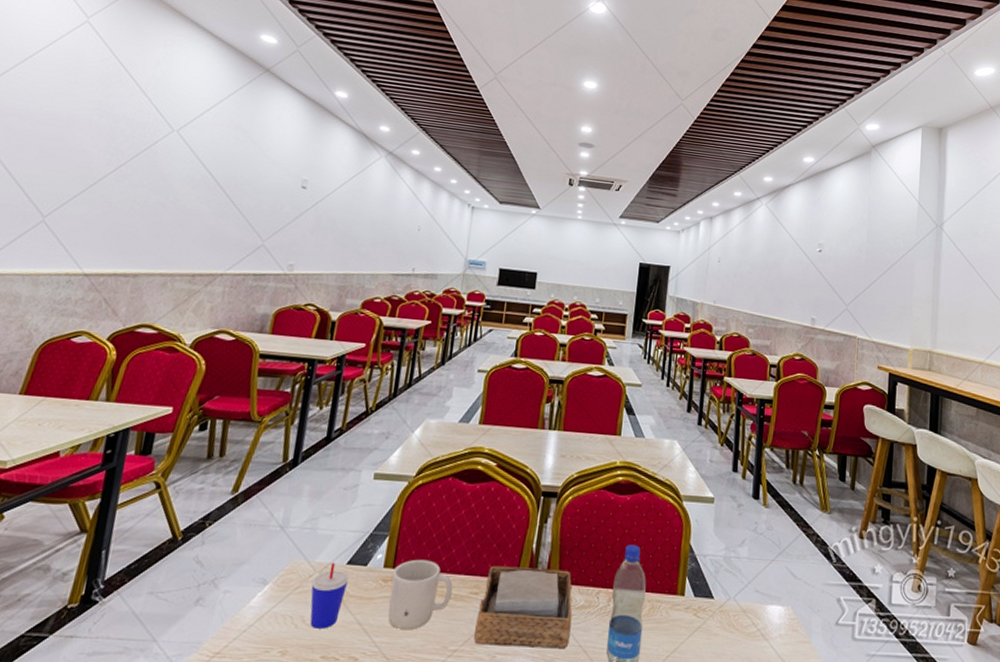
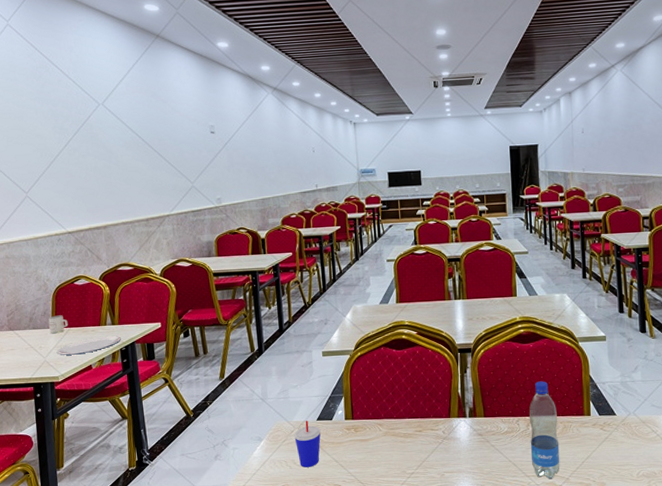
mug: none [15,378,46,402] -> present [48,315,68,333]
plate: none [16,414,113,435] -> present [57,335,121,355]
mug: present [388,559,453,630] -> none [352,410,401,463]
napkin holder: present [474,565,573,649] -> none [424,406,501,467]

